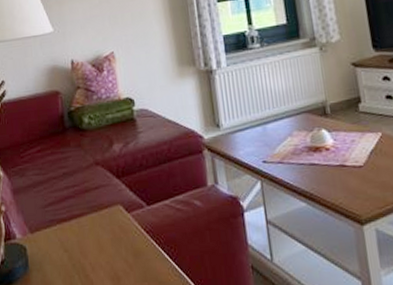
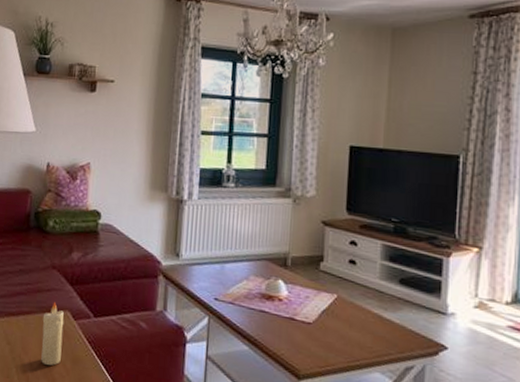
candle: none [95,198,122,265] -> present [41,301,64,365]

